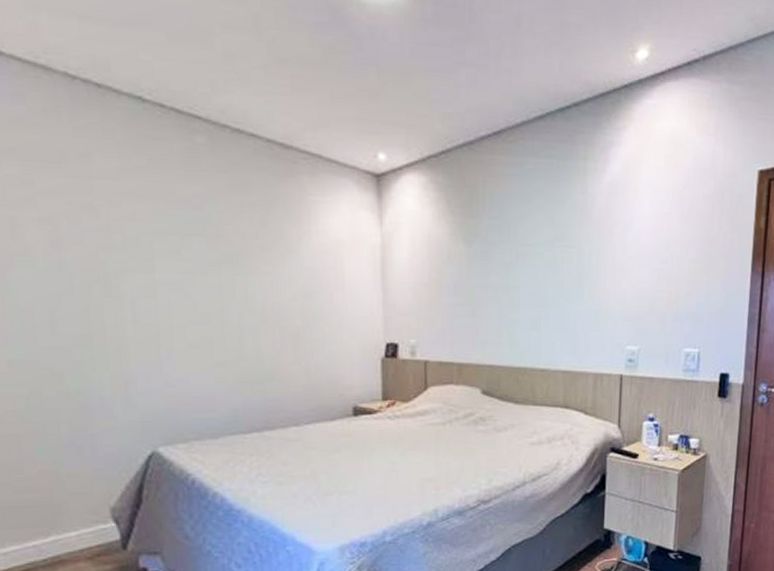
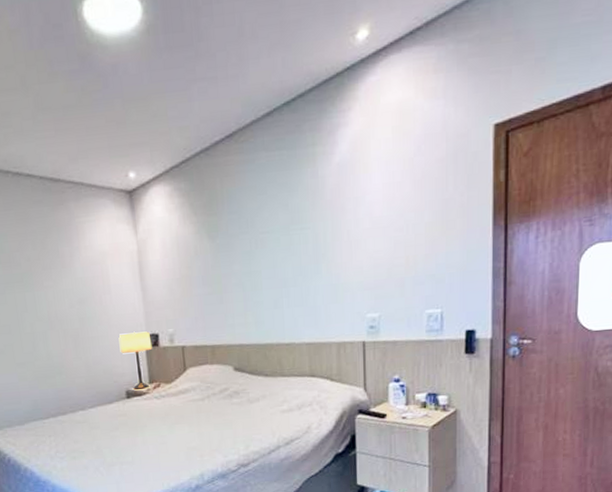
table lamp: none [351,339,389,406] -> present [119,331,152,390]

